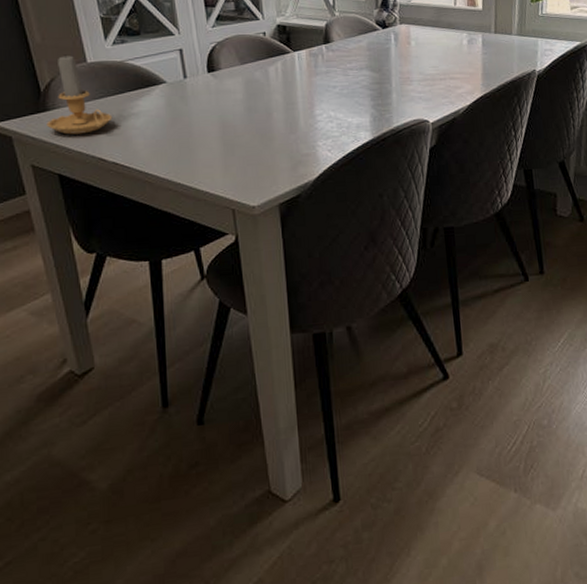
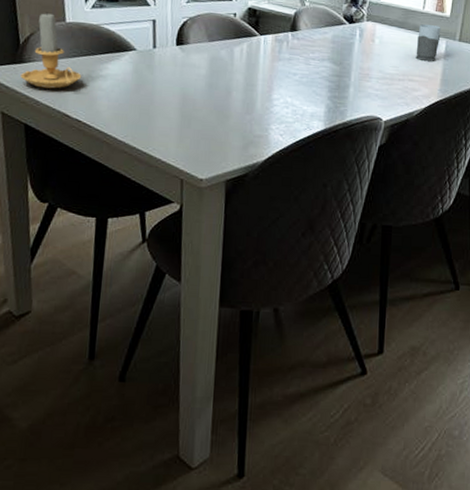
mug: none [453,20,476,57] -> present [416,24,441,61]

